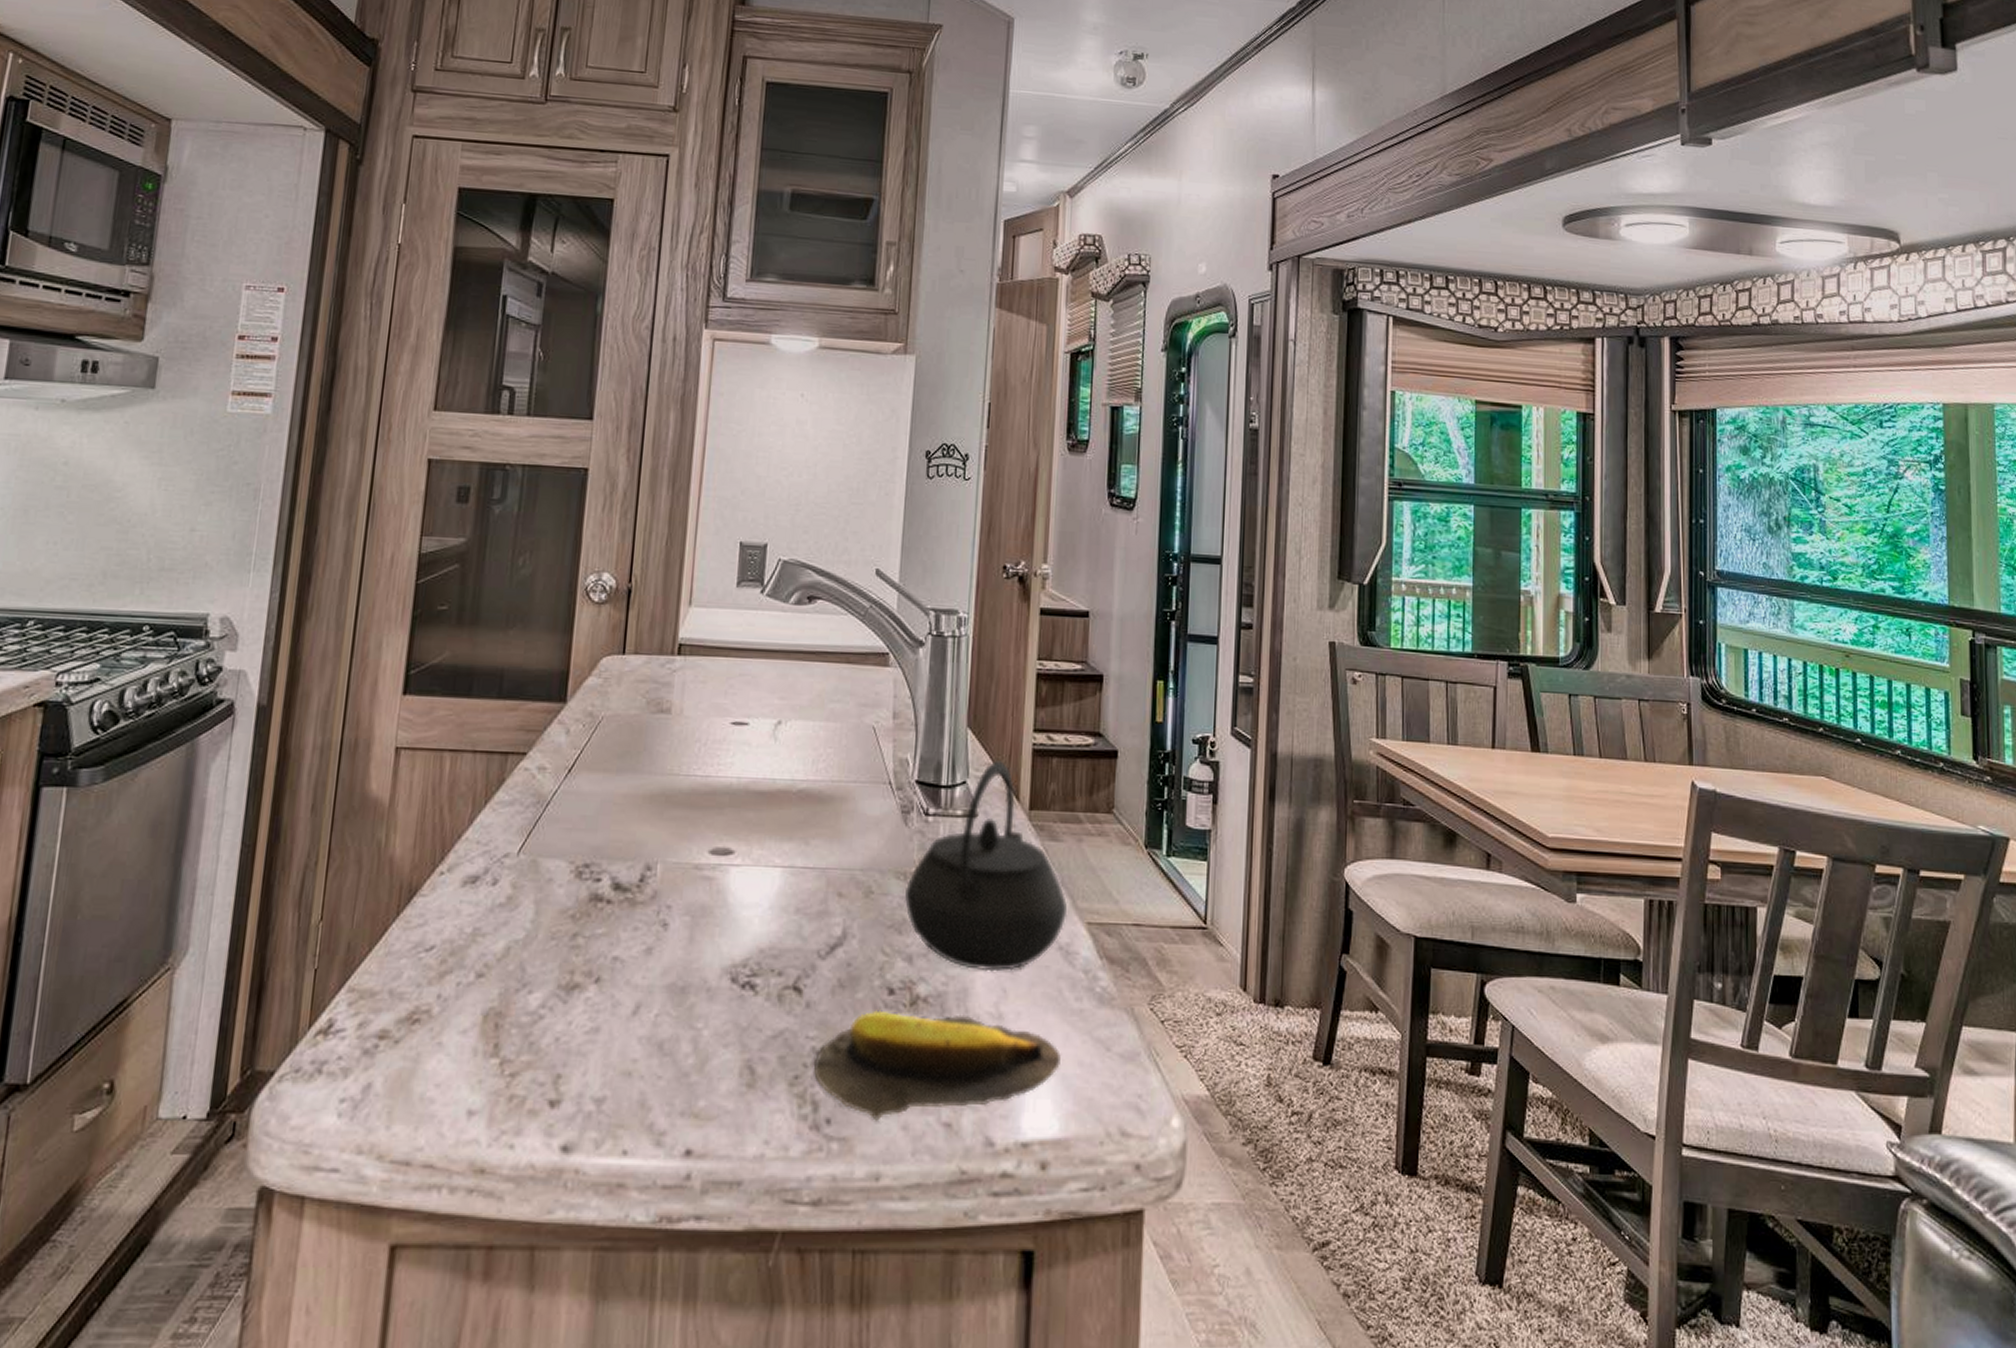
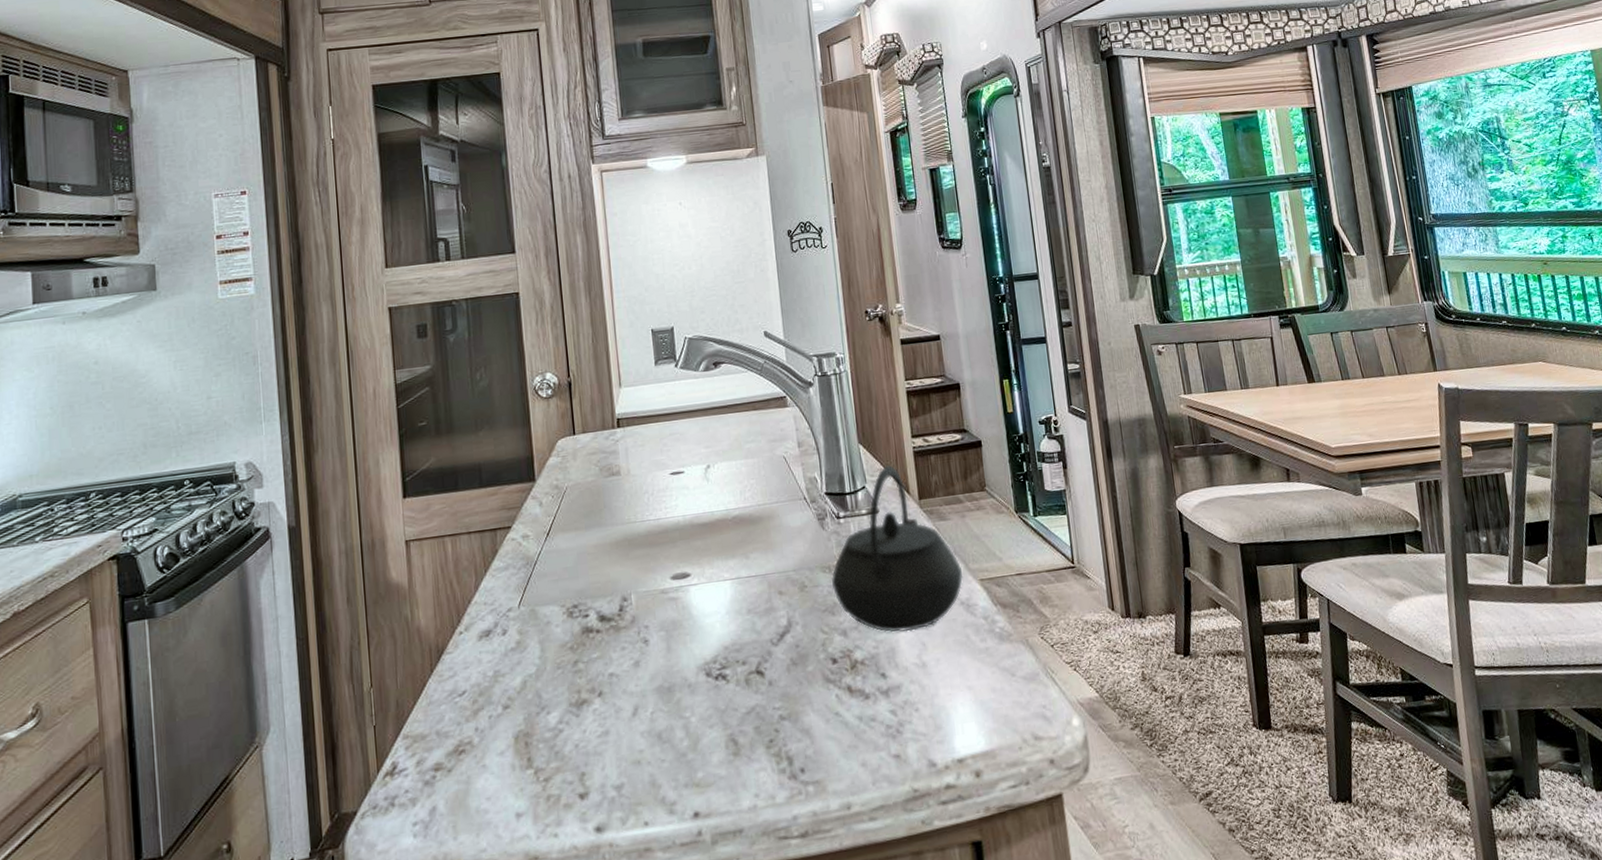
banana: present [814,1010,1061,1121] -> none [784,668,978,763]

